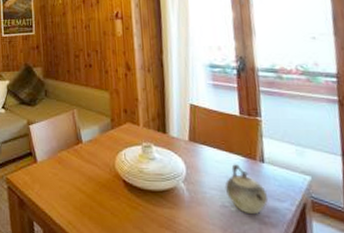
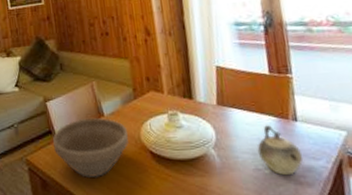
flower pot: none [32,143,104,202] -> present [52,117,129,178]

